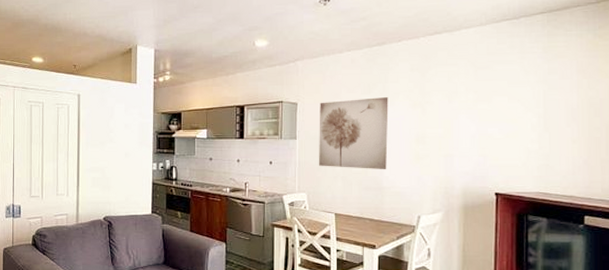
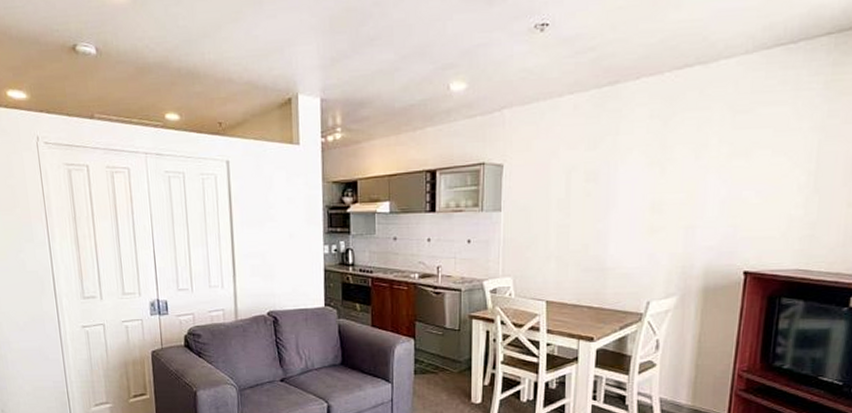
wall art: present [318,97,389,170] -> none [527,154,619,247]

